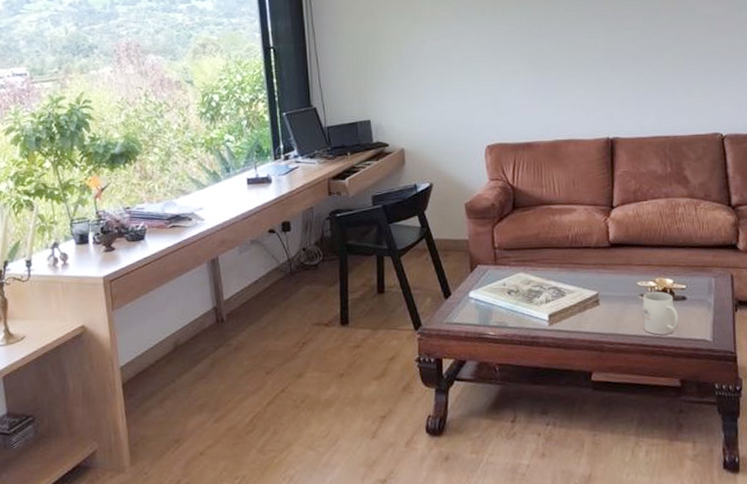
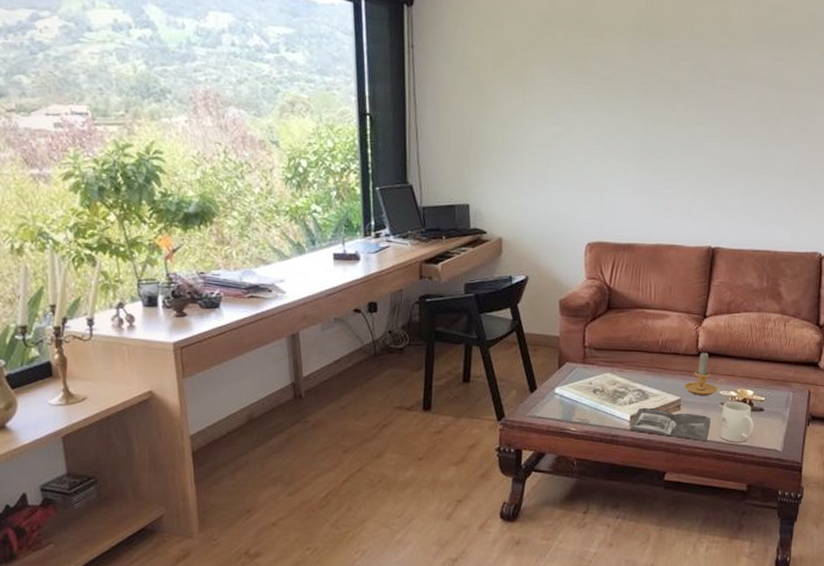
magazine: none [549,305,633,337] -> present [629,407,711,442]
candle: none [600,242,642,289] -> present [684,351,725,396]

